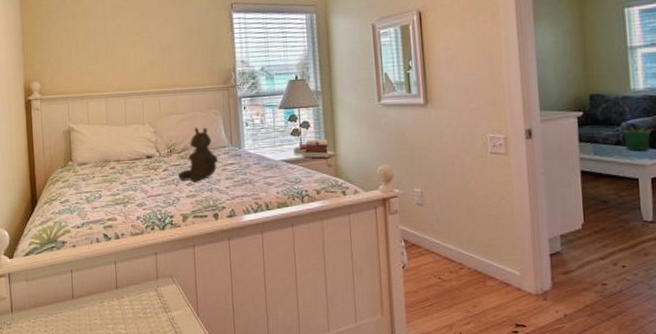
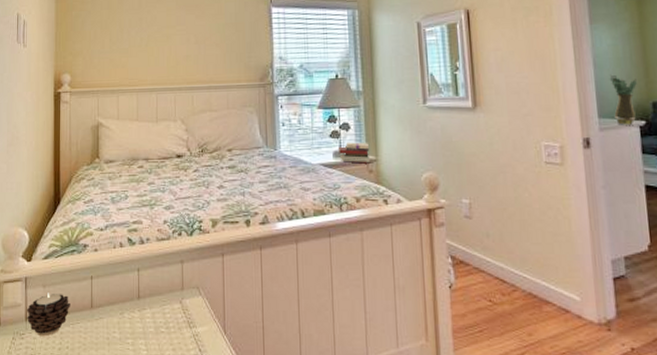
candle: none [12,286,53,326] -> present [27,292,70,337]
teddy bear: present [177,127,219,182] -> none [208,126,253,185]
vase: none [552,69,576,117] -> present [610,74,637,125]

